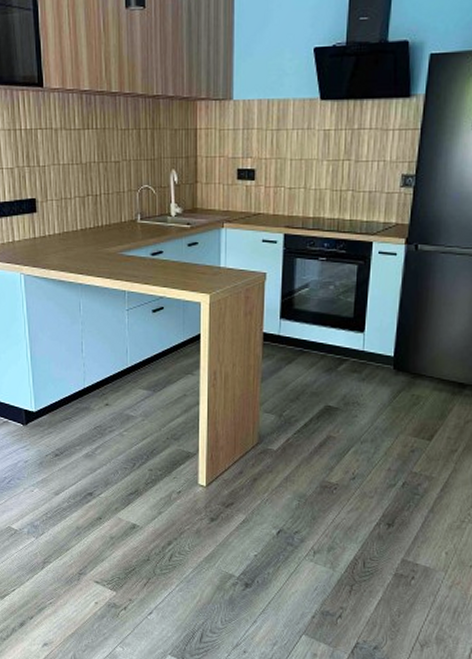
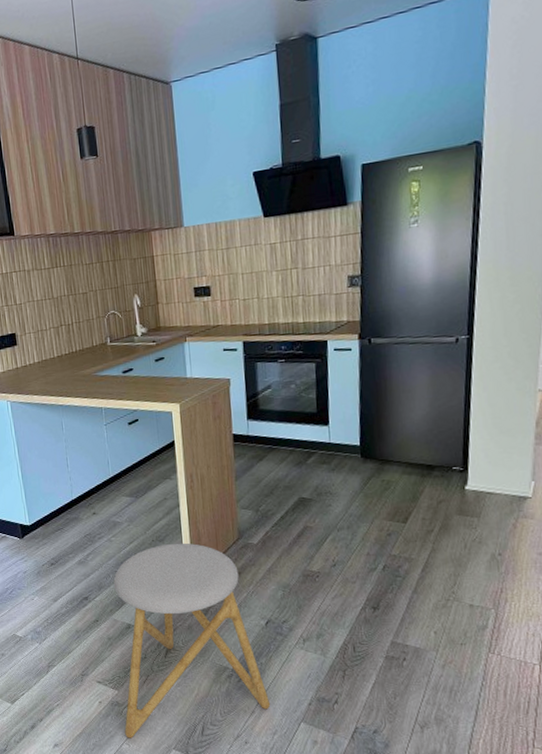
stool: none [120,442,274,642] -> present [113,543,271,739]

